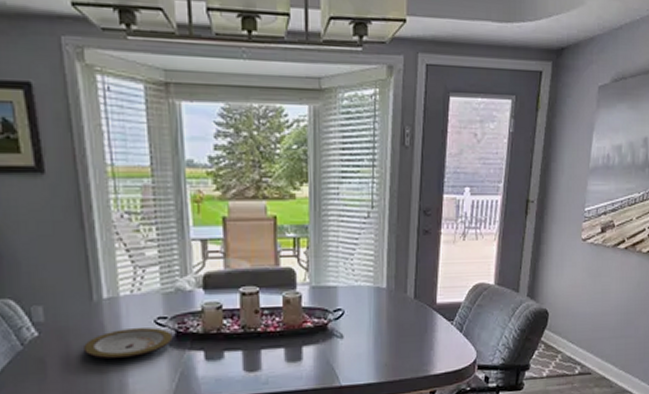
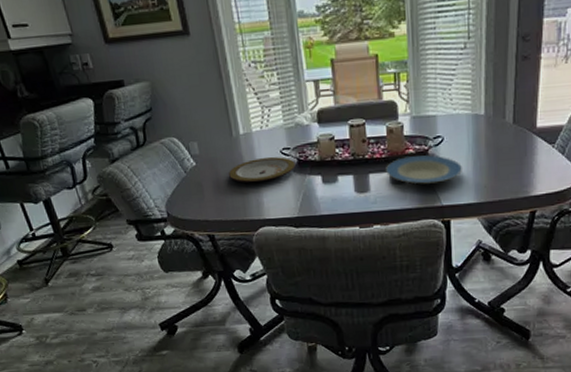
plate: none [280,329,363,362] -> present [386,155,462,184]

